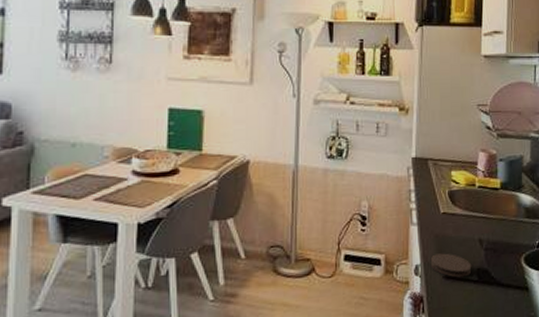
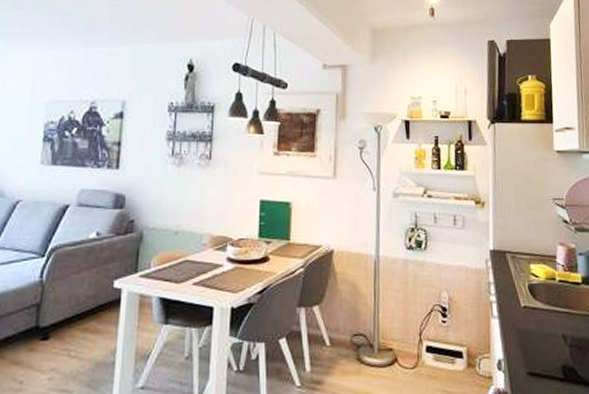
coaster: present [430,253,472,278] -> none [513,348,557,375]

